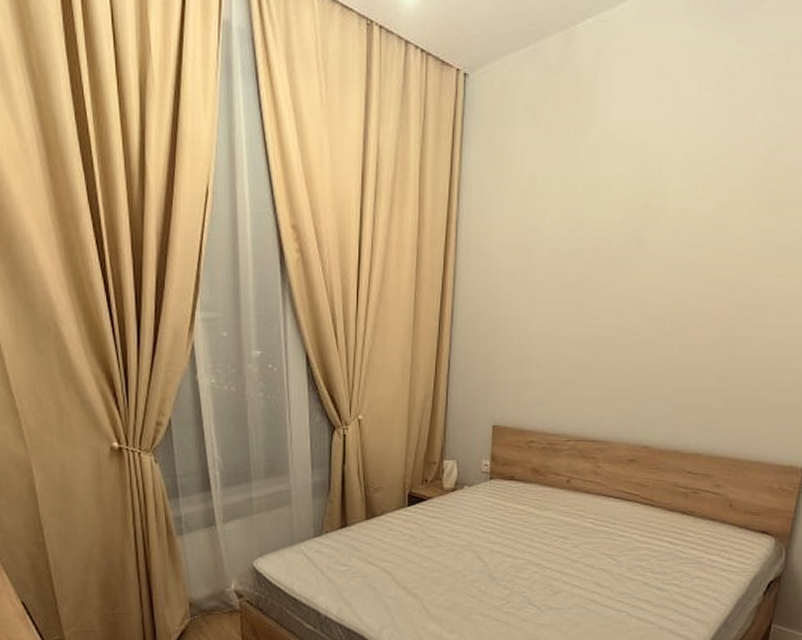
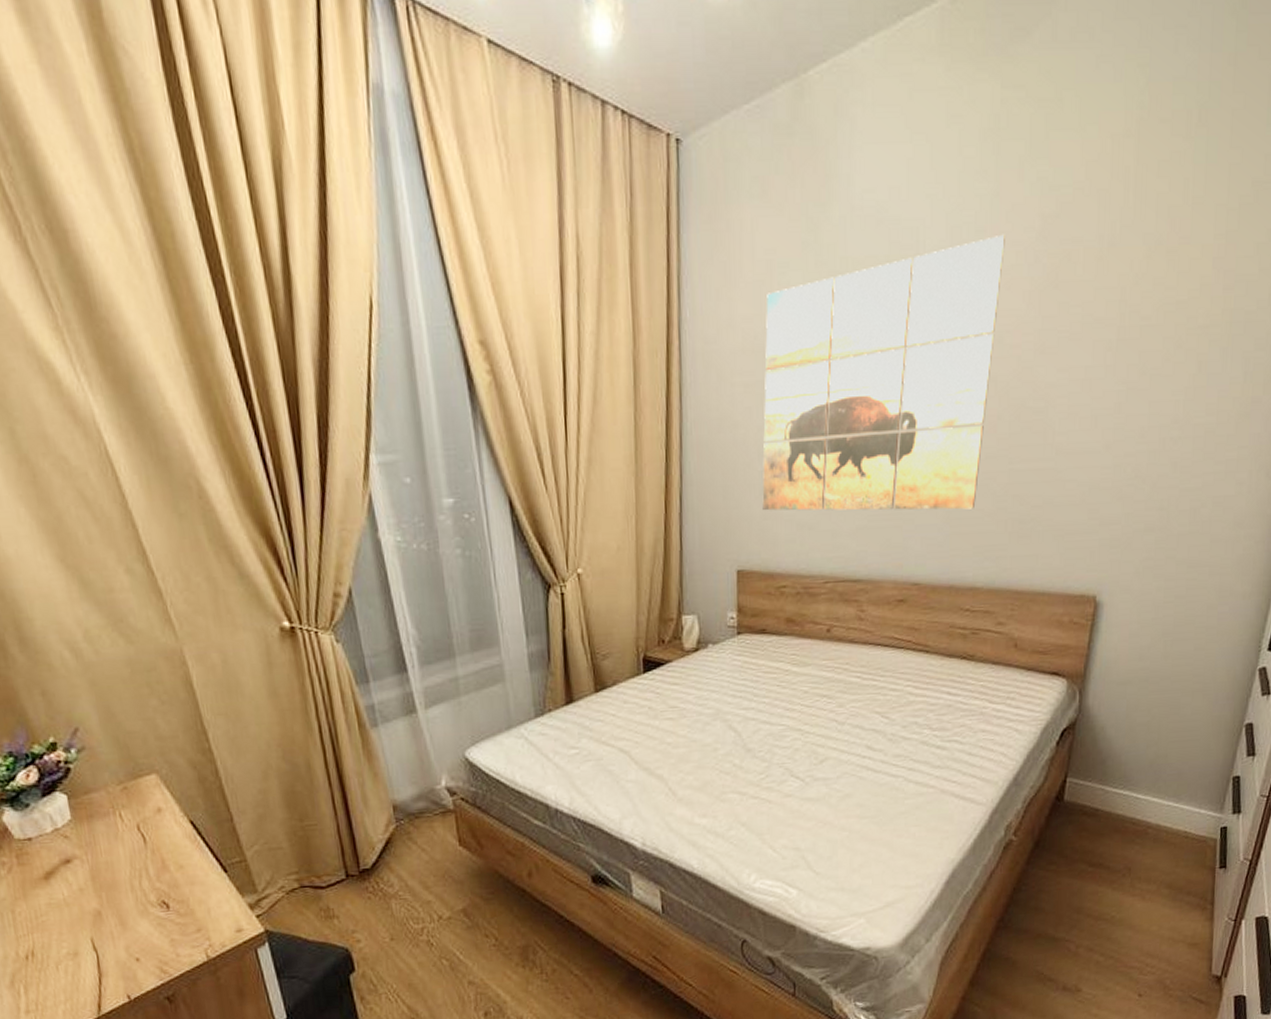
wall art: none [517,161,735,387] -> present [762,234,1005,511]

